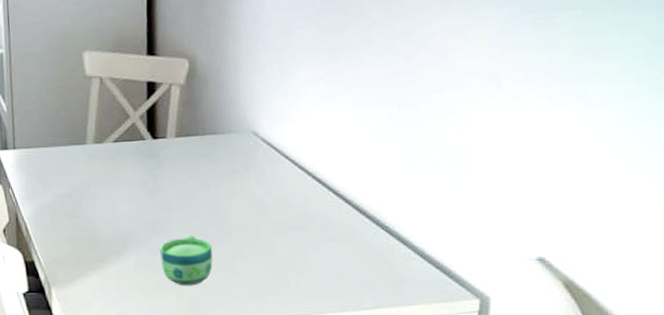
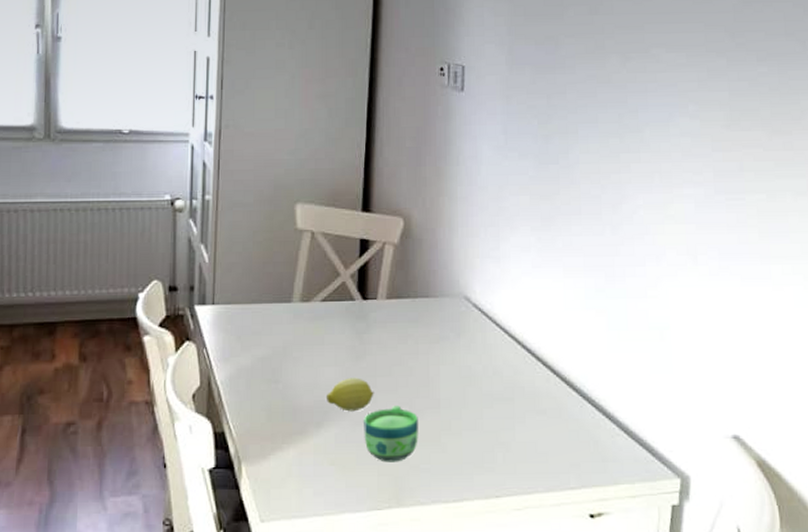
fruit: none [123,211,169,242] -> present [325,378,374,412]

